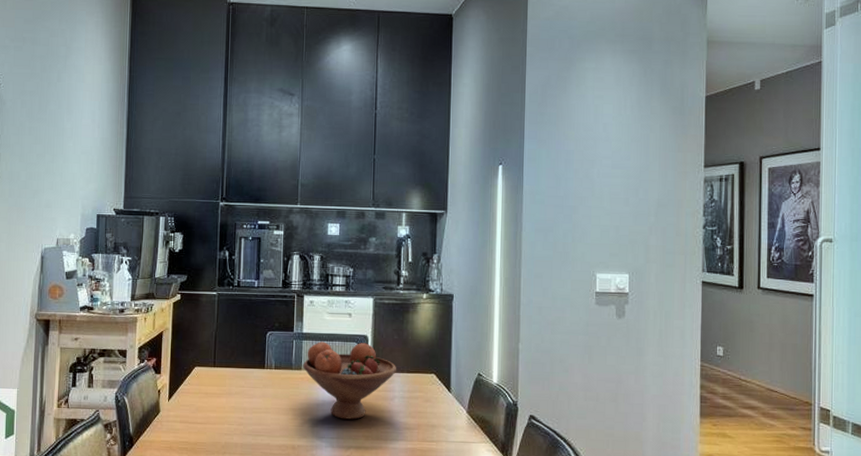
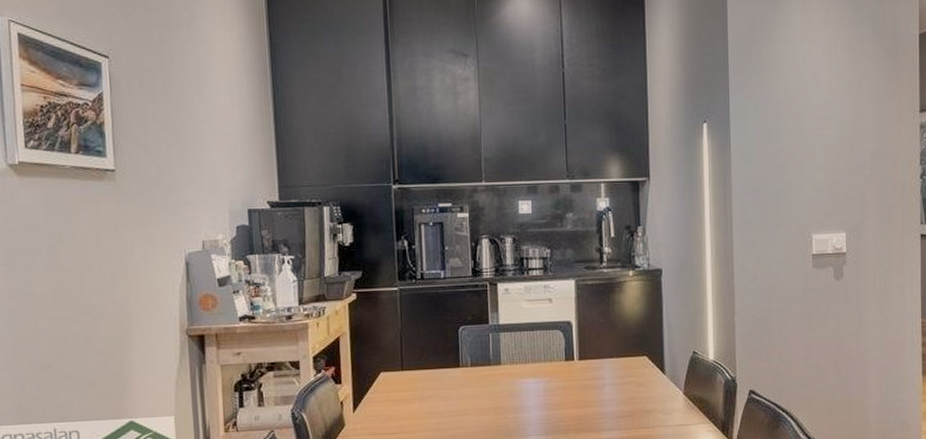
fruit bowl: present [303,341,397,420] -> none [502,329,606,414]

